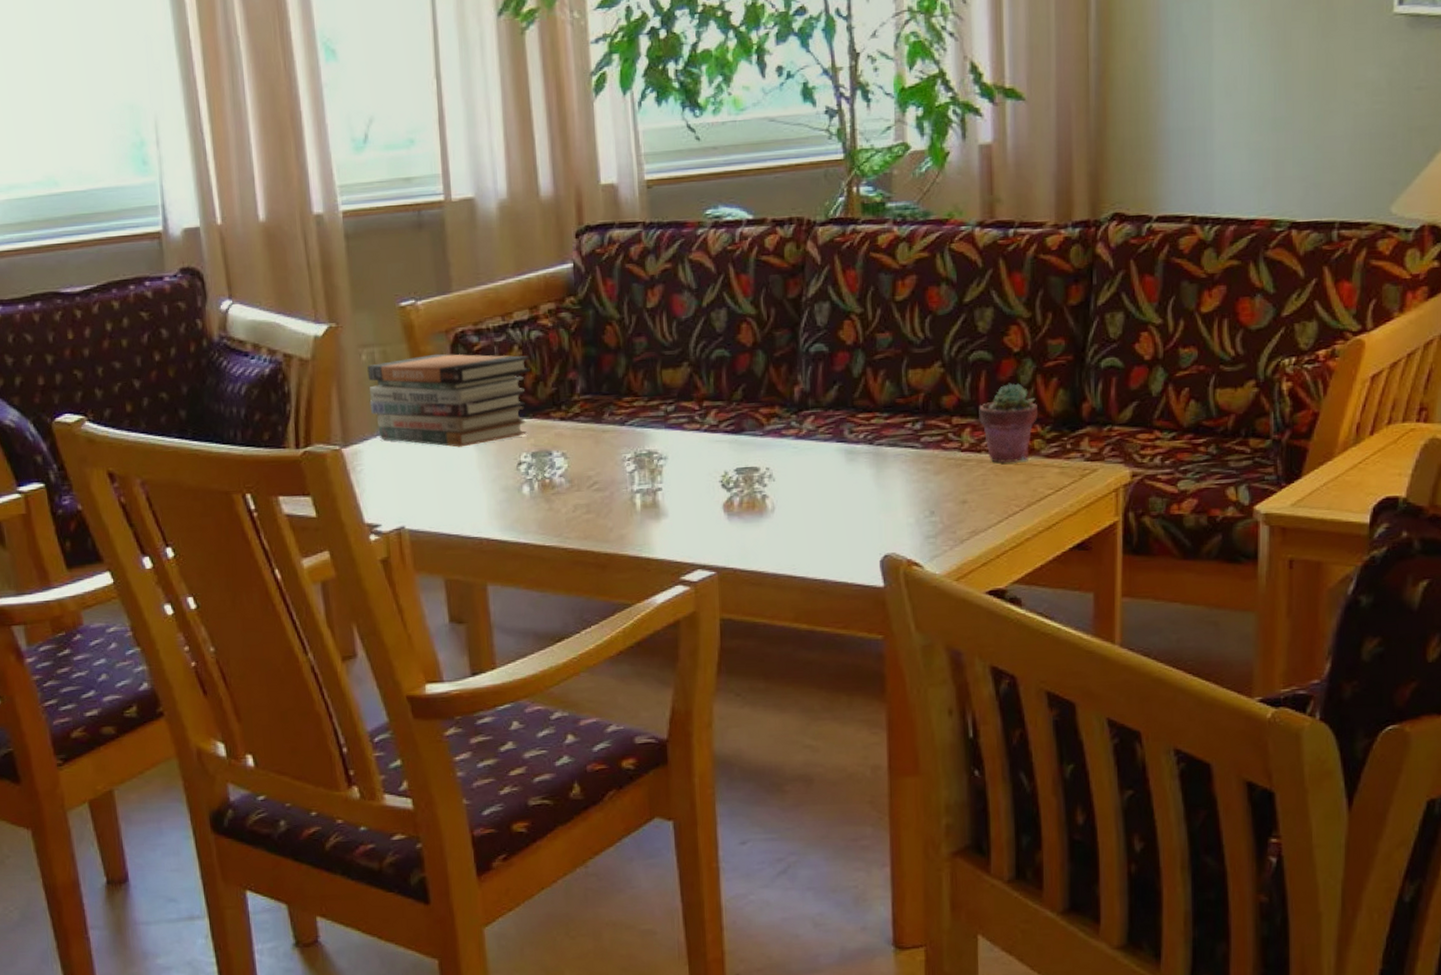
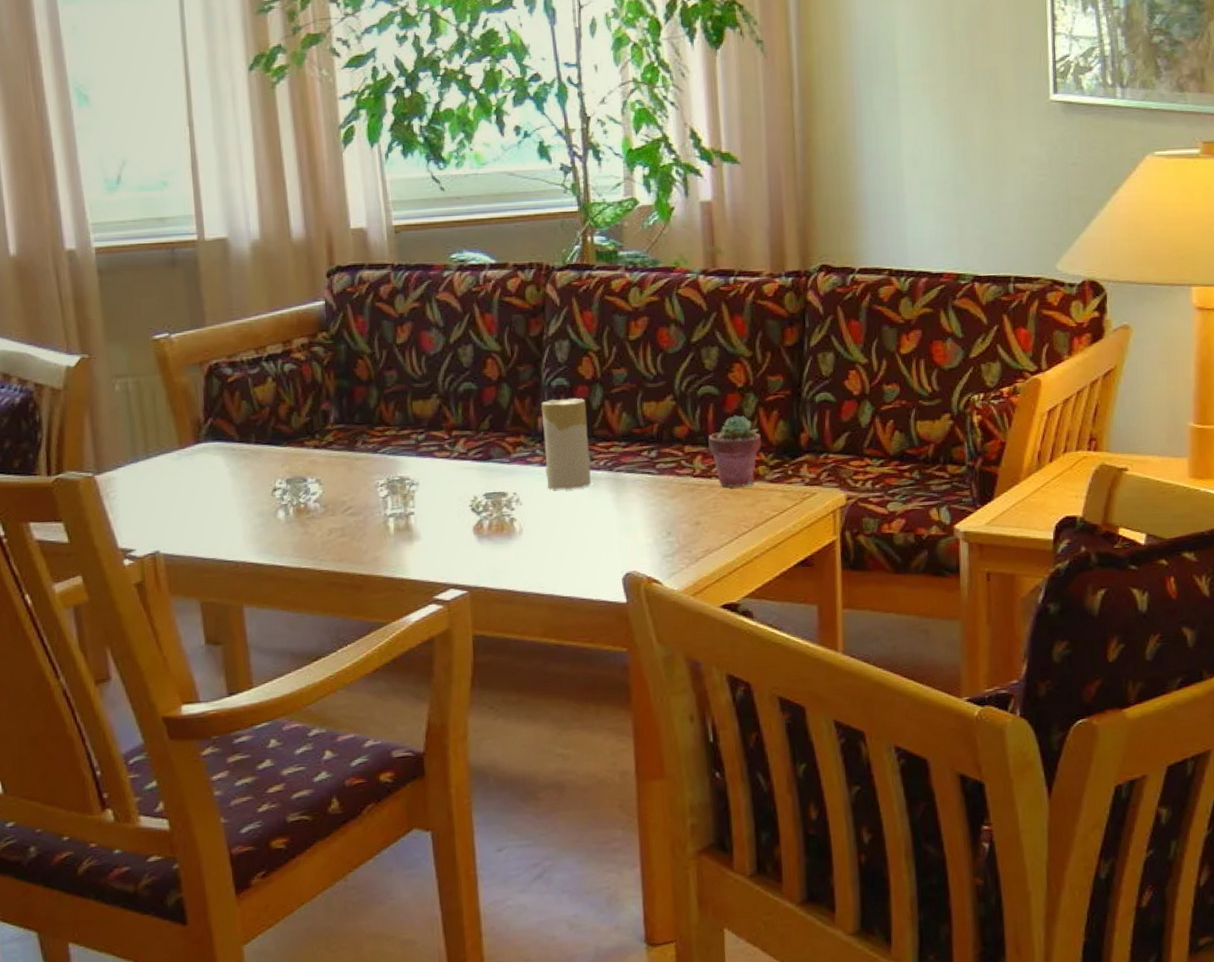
book stack: present [367,353,531,447] -> none [121,384,284,474]
candle: none [798,365,850,465] -> present [541,398,591,490]

